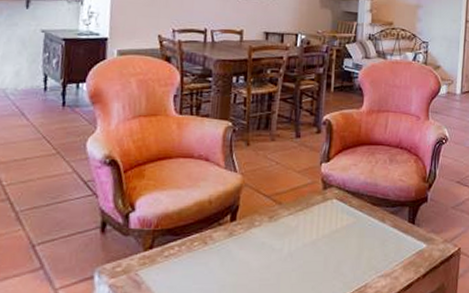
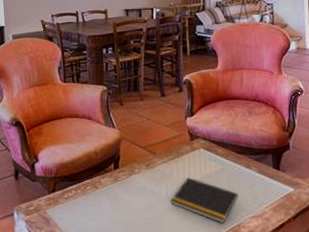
notepad: none [292,232,368,284] -> present [170,177,238,224]

